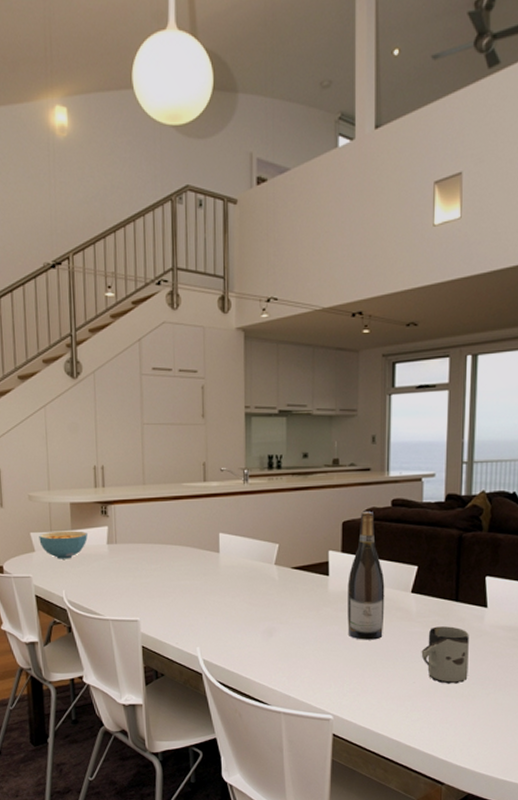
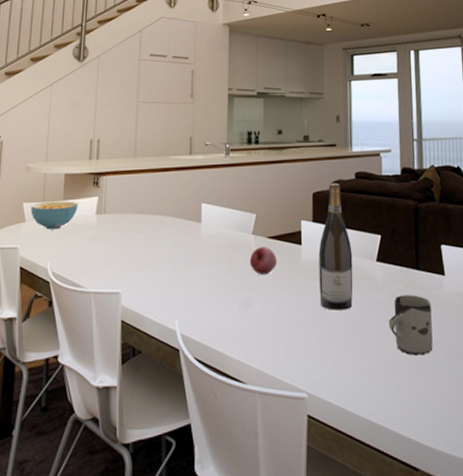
fruit: none [272,576,303,606] -> present [249,246,278,276]

